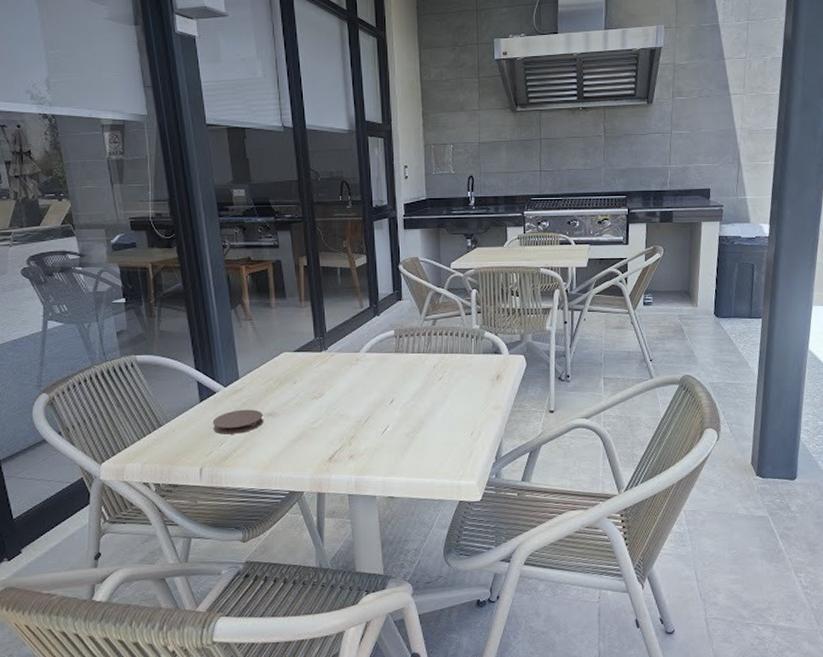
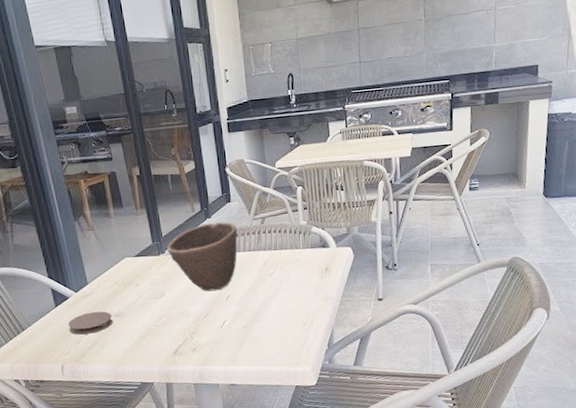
bowl: none [330,321,407,394] -> present [167,222,238,292]

